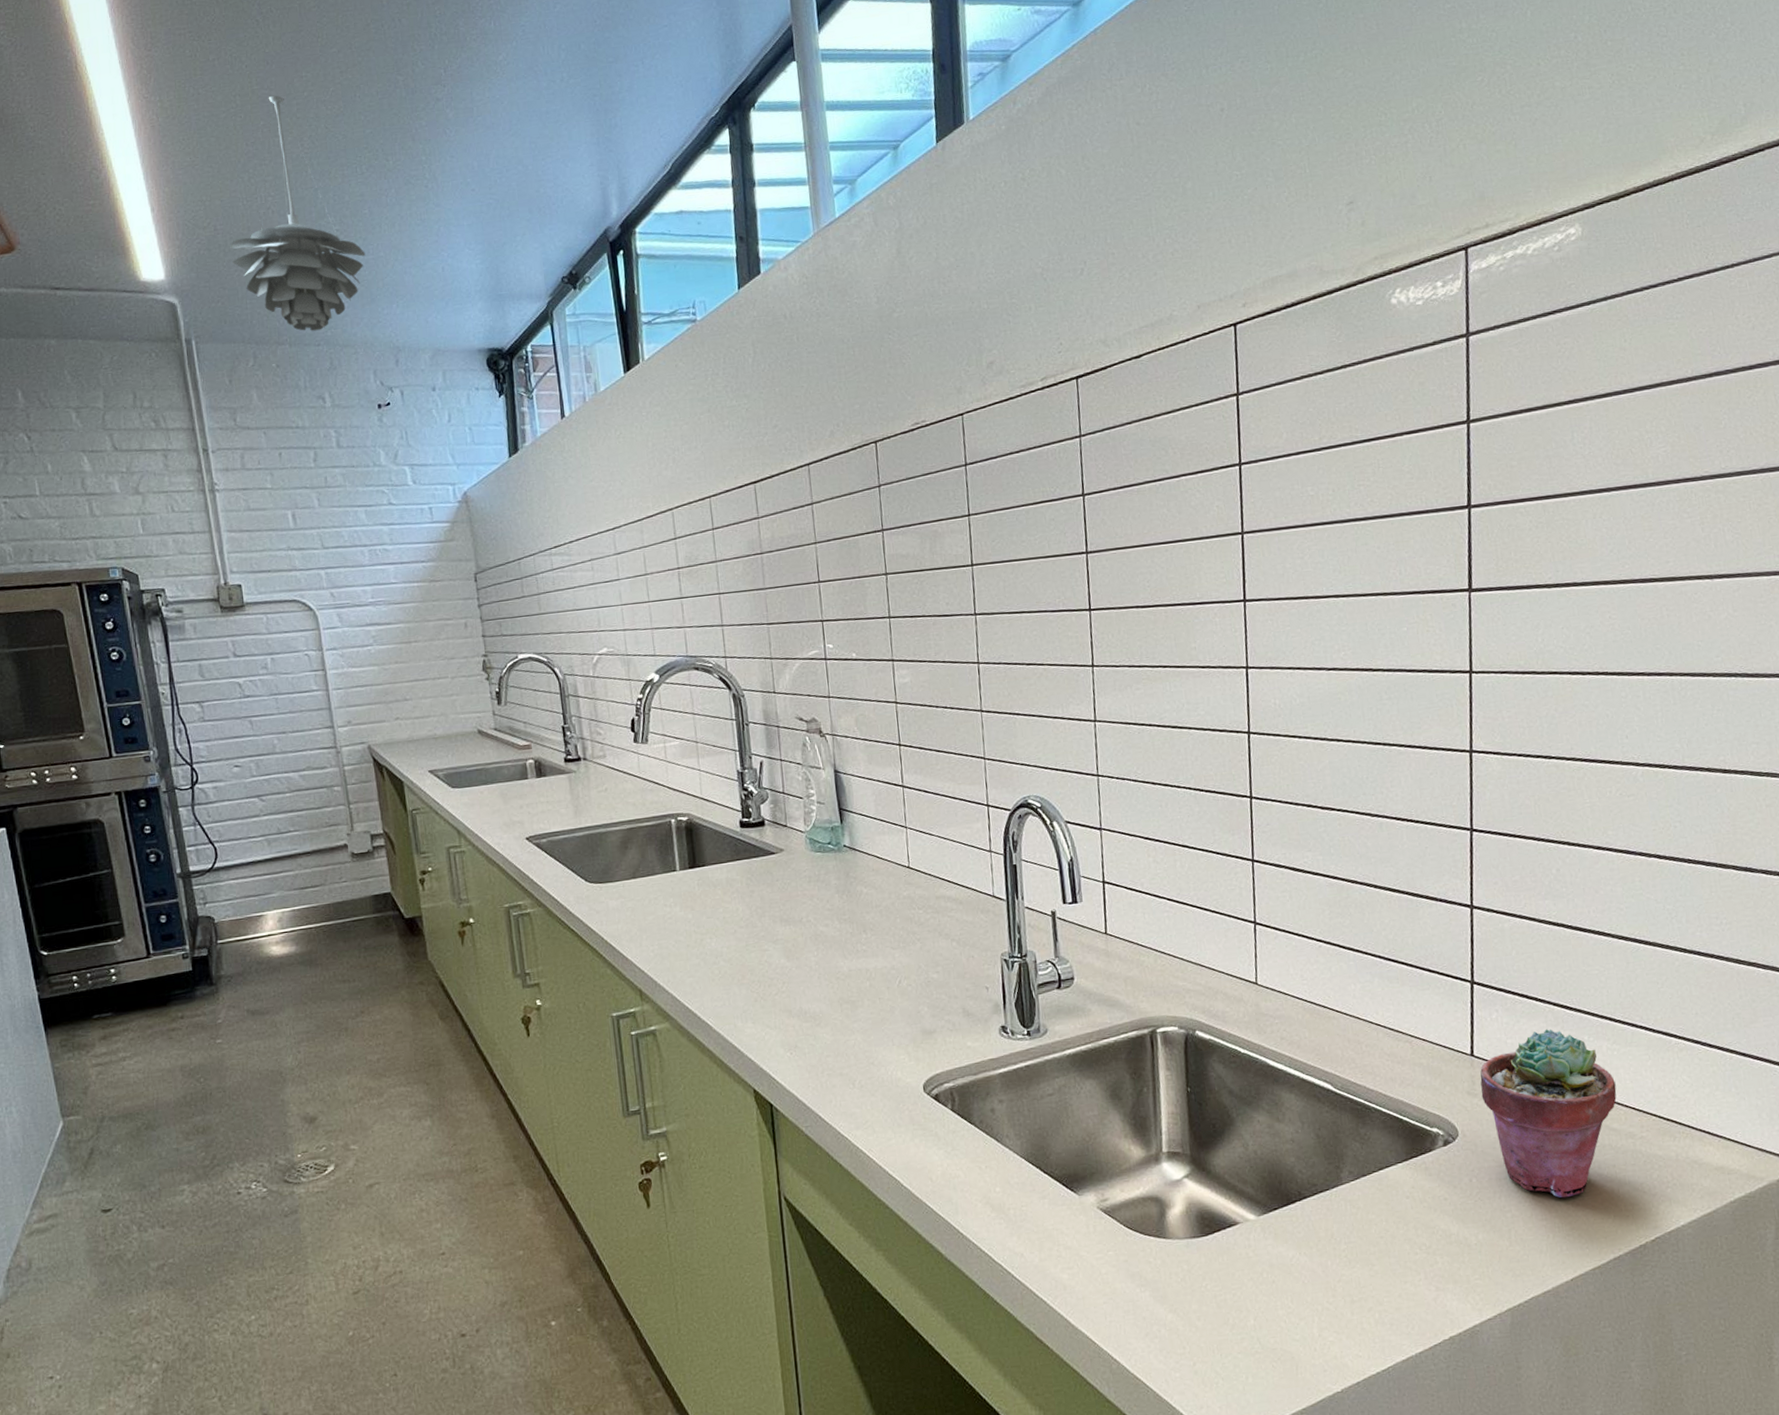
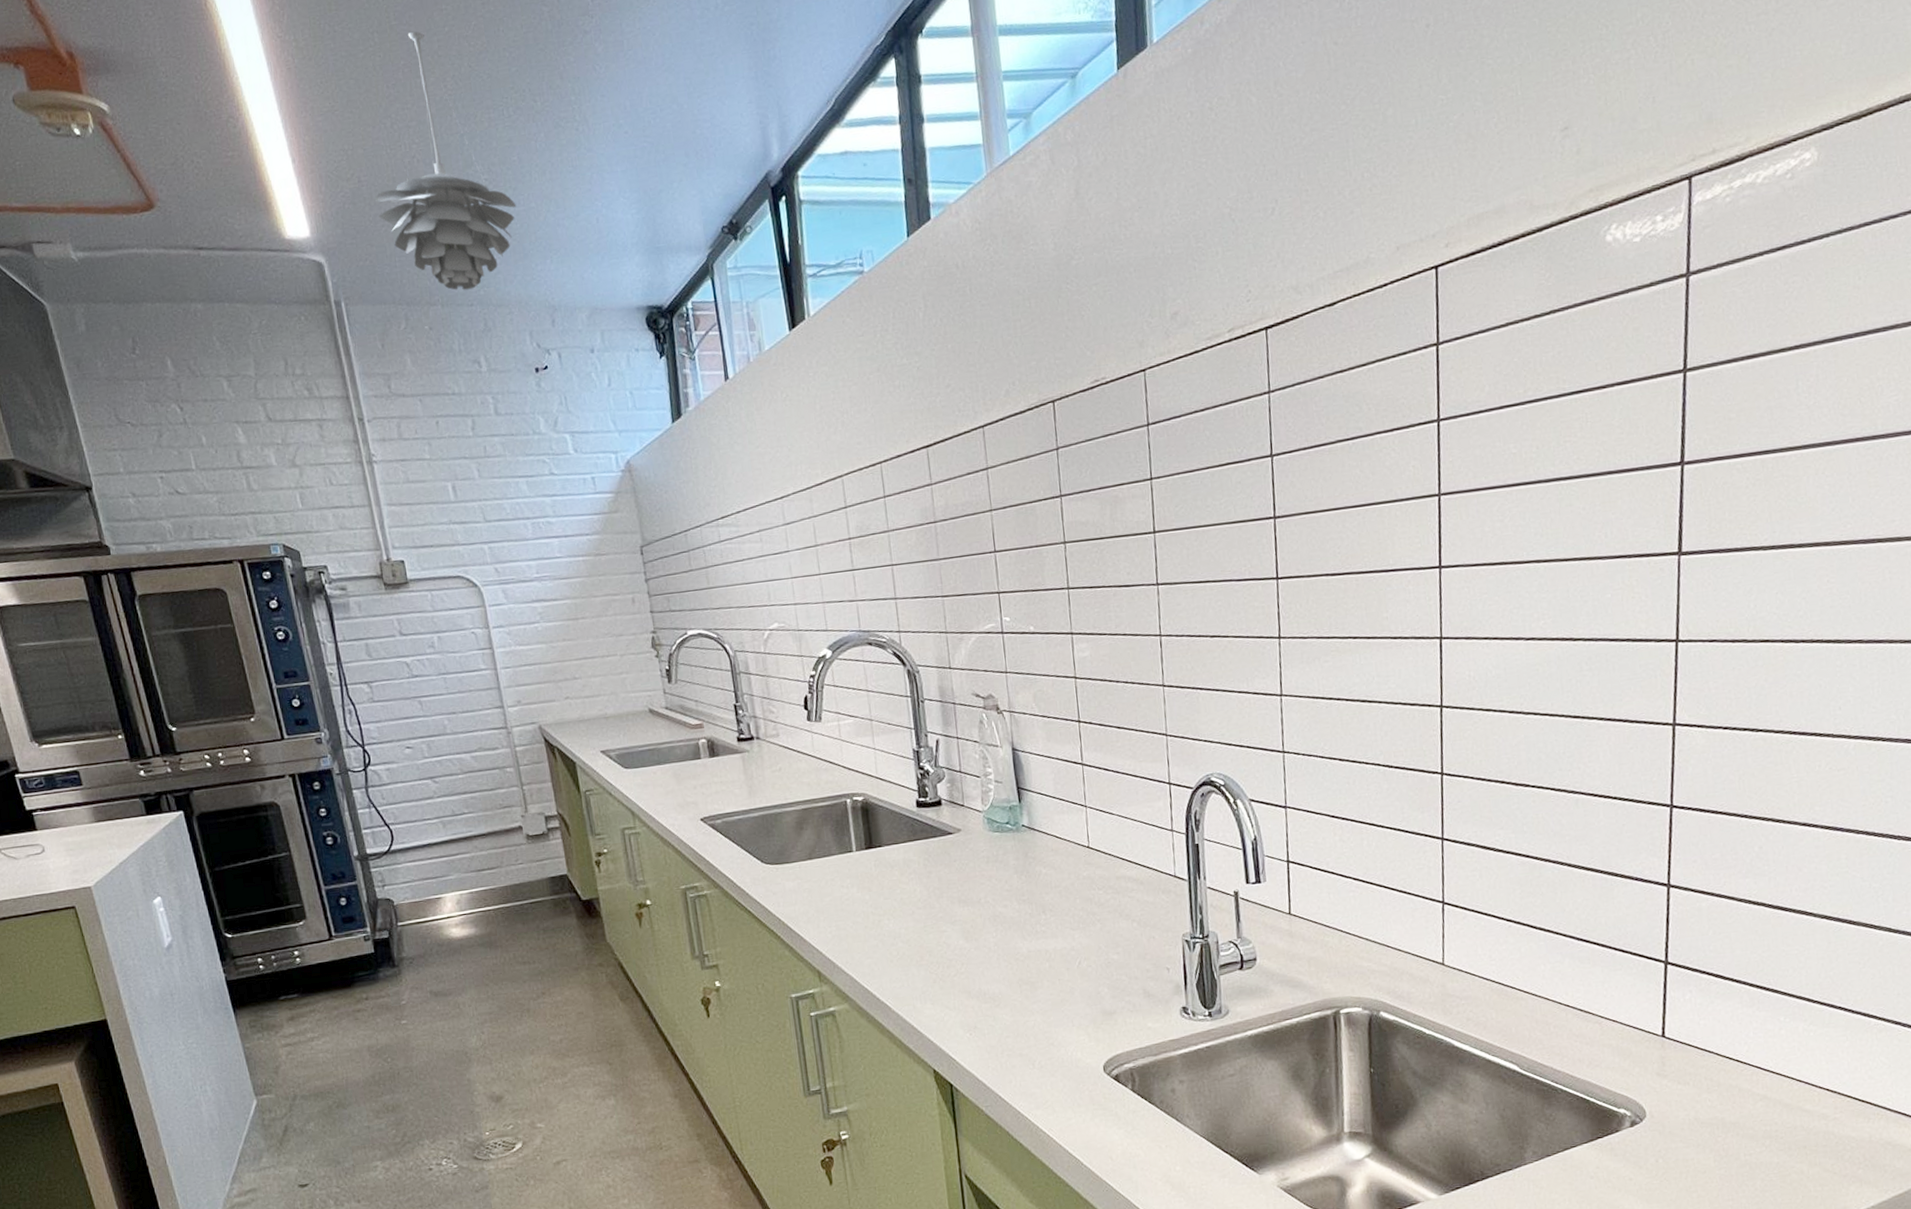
potted succulent: present [1480,1029,1617,1198] -> none [1670,1009,1811,1179]

